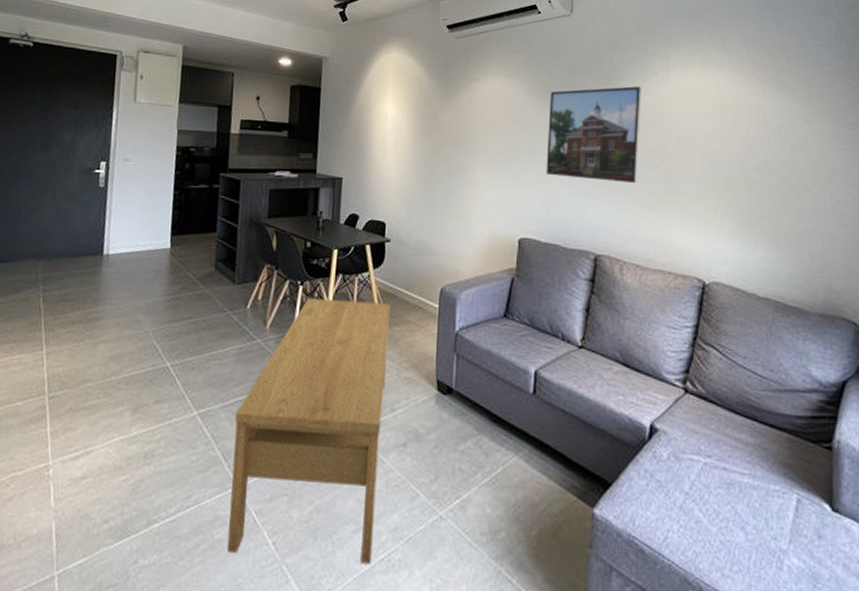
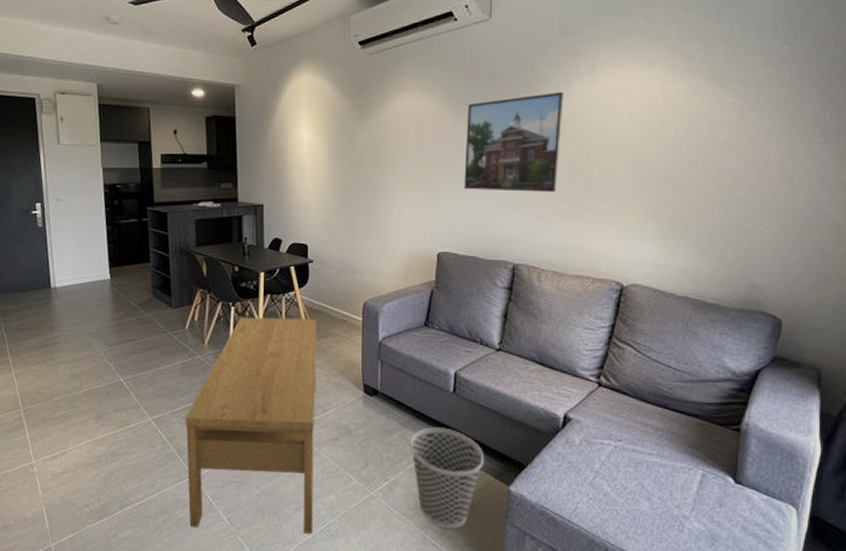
wastebasket: none [485,434,567,562] -> present [410,427,485,530]

